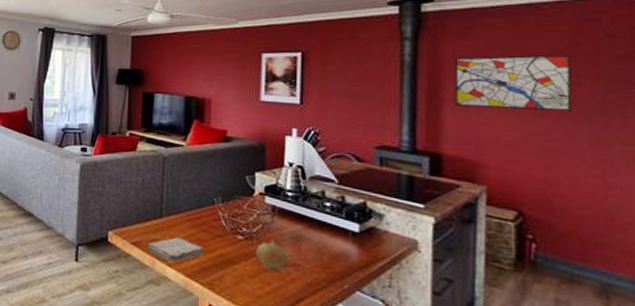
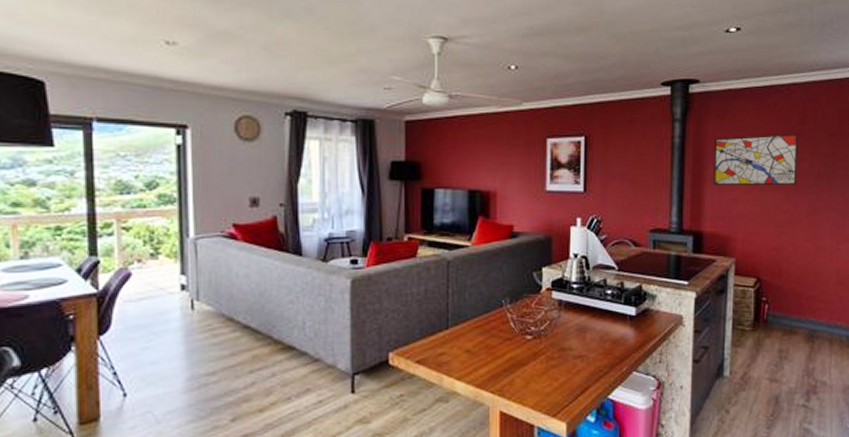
washcloth: present [147,237,206,263] -> none [433,347,495,376]
fruit: present [256,239,291,272] -> none [545,334,577,366]

